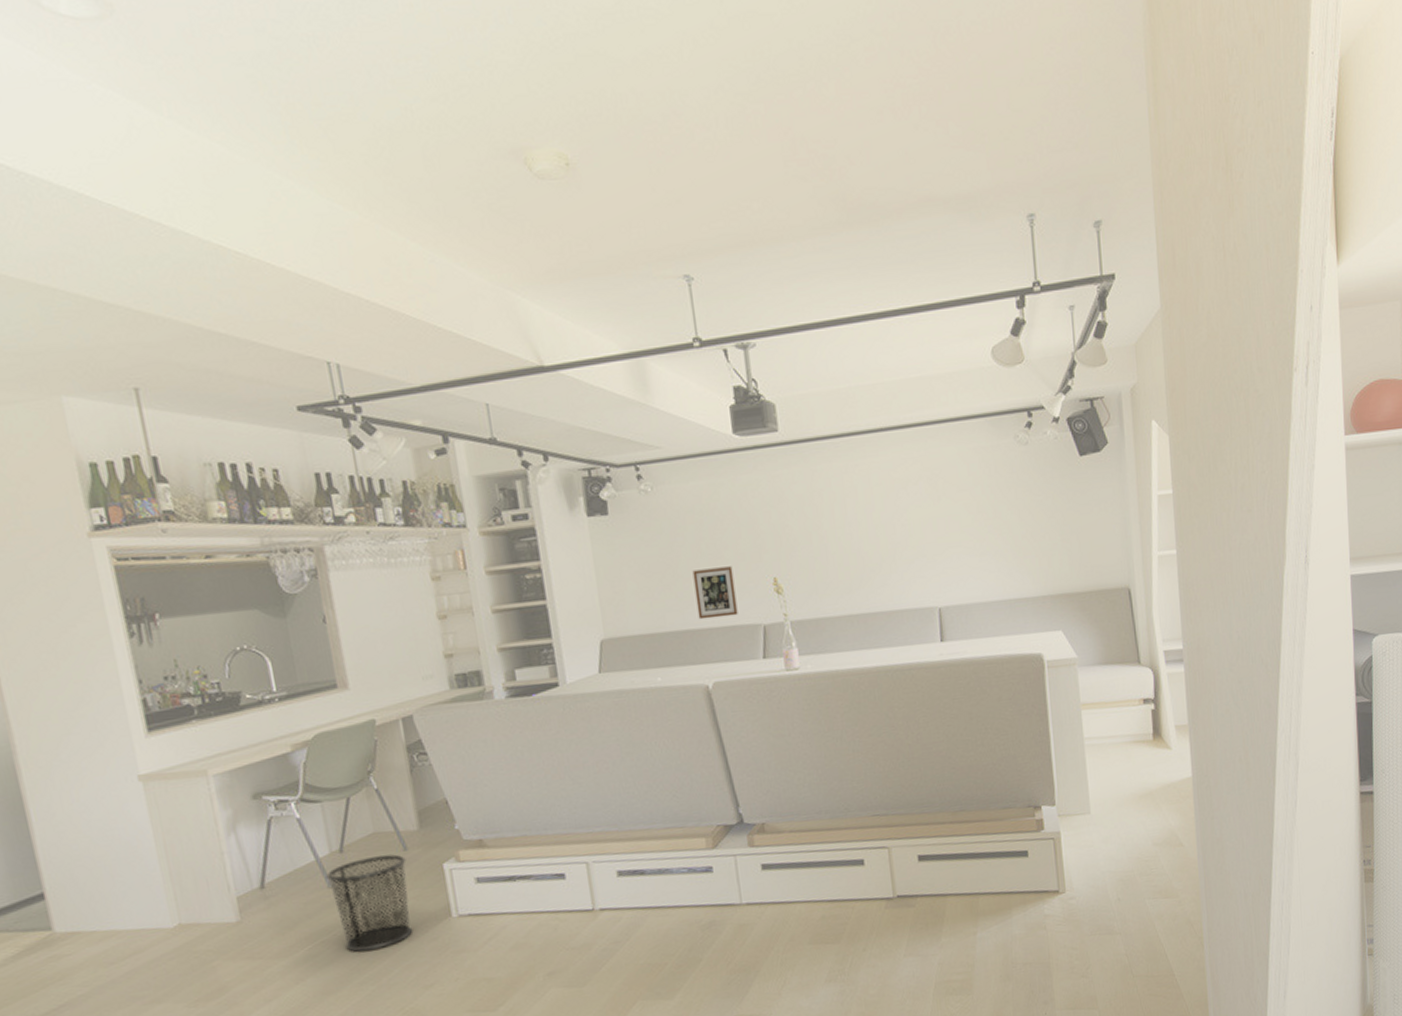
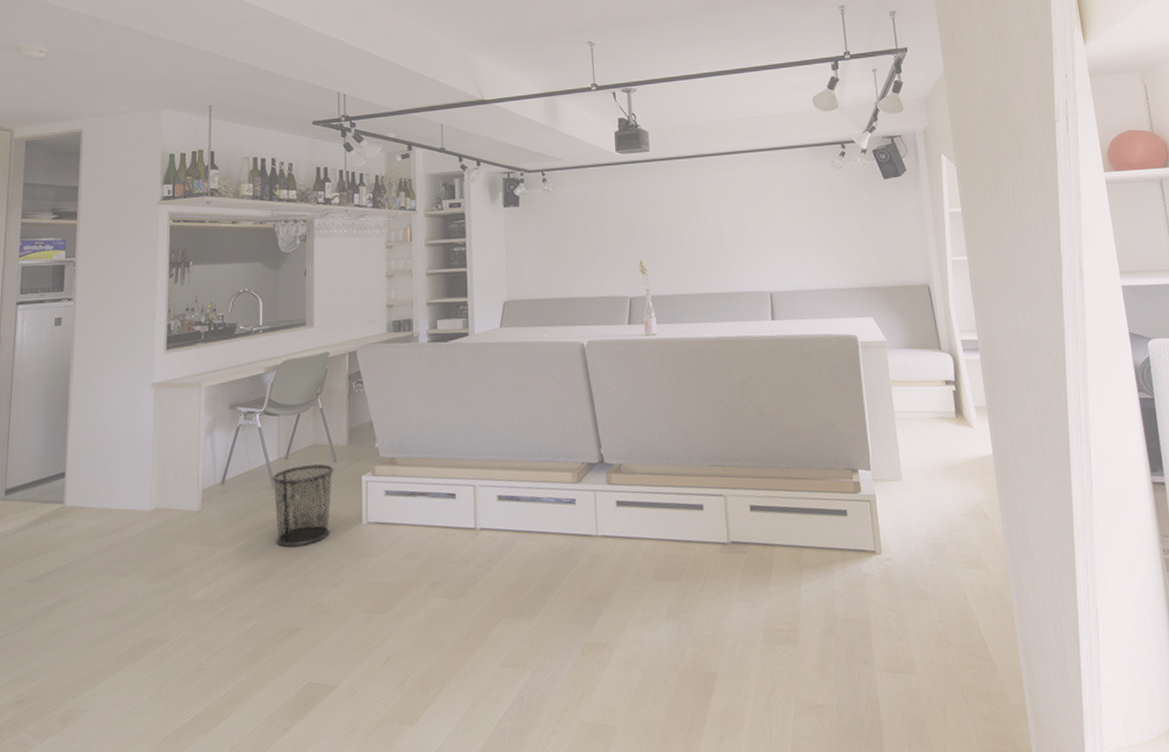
picture frame: present [692,566,738,620] -> none [578,250,611,290]

